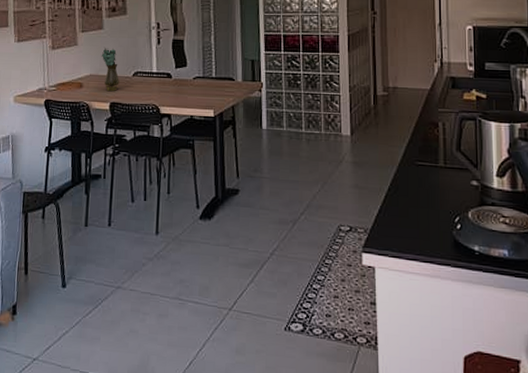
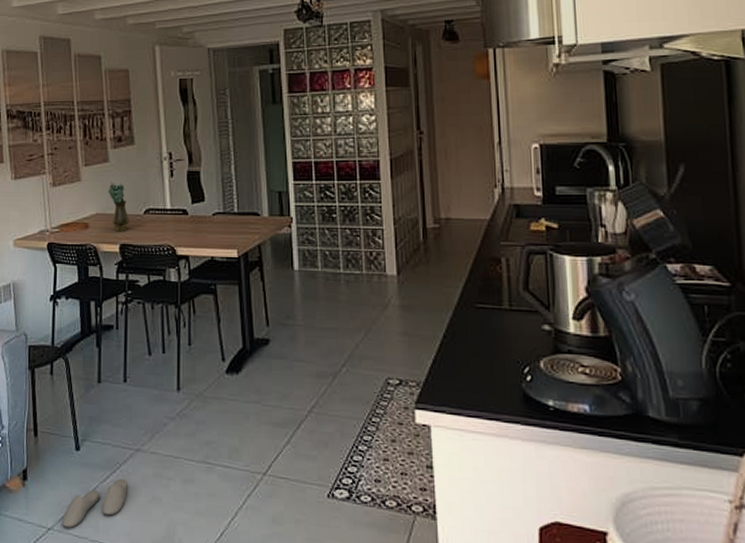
slippers: none [45,313,108,358] -> present [61,478,127,528]

